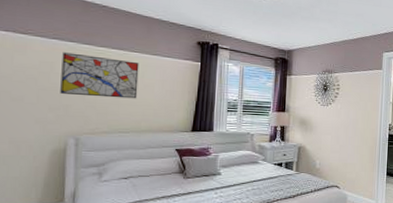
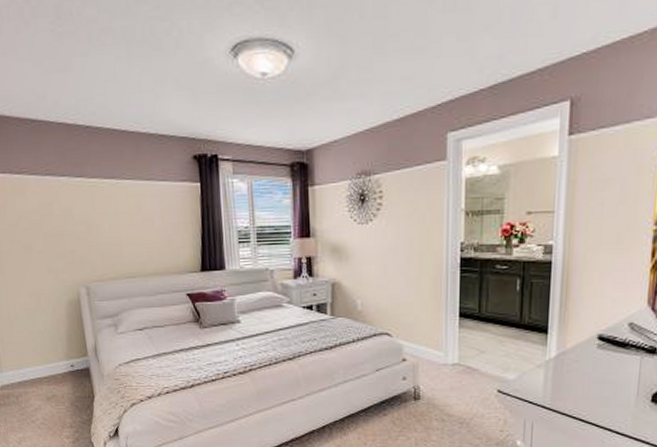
wall art: present [60,52,139,99] -> none [57,189,138,239]

